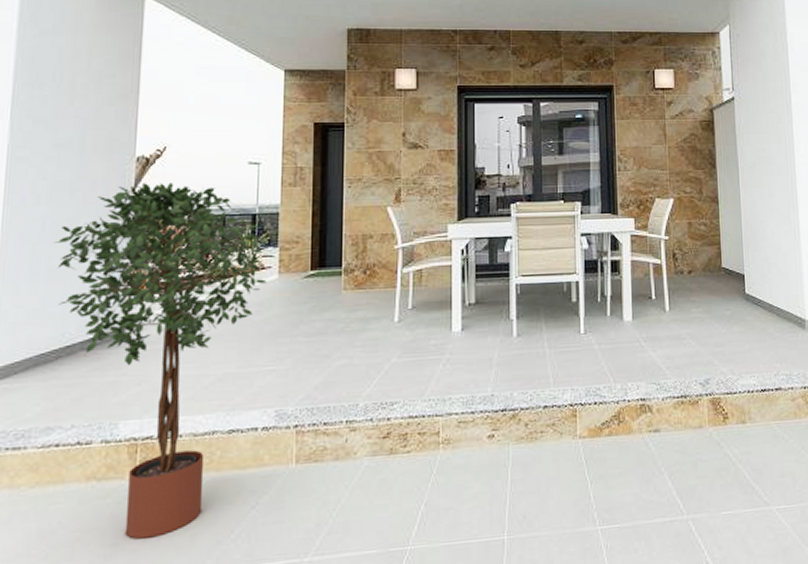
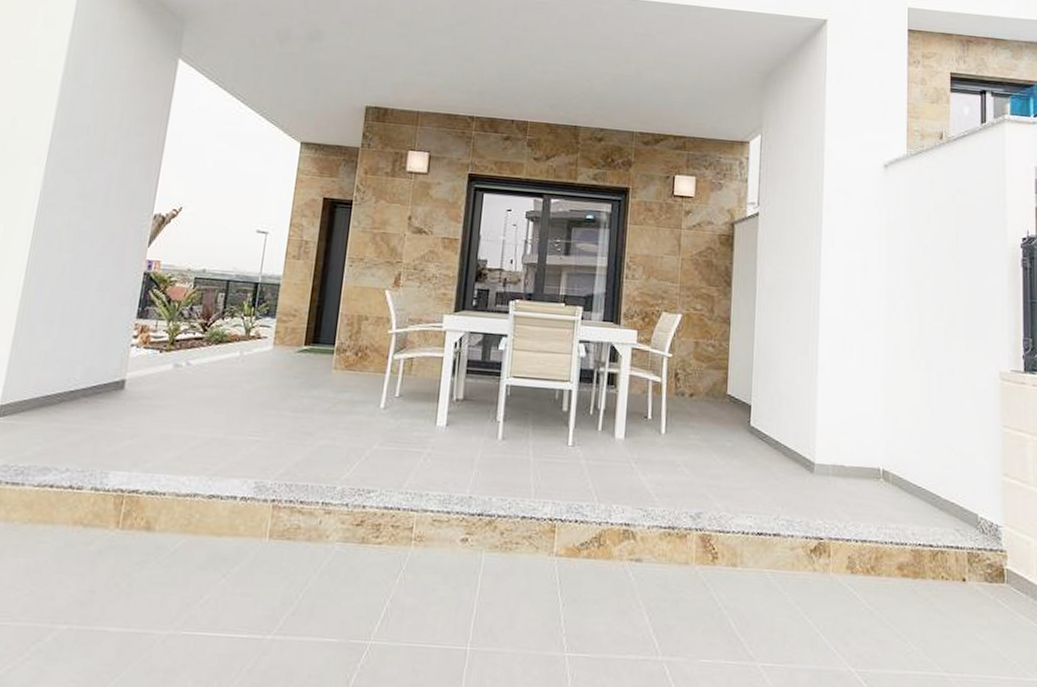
potted tree: present [53,183,267,540] -> none [68,241,262,591]

